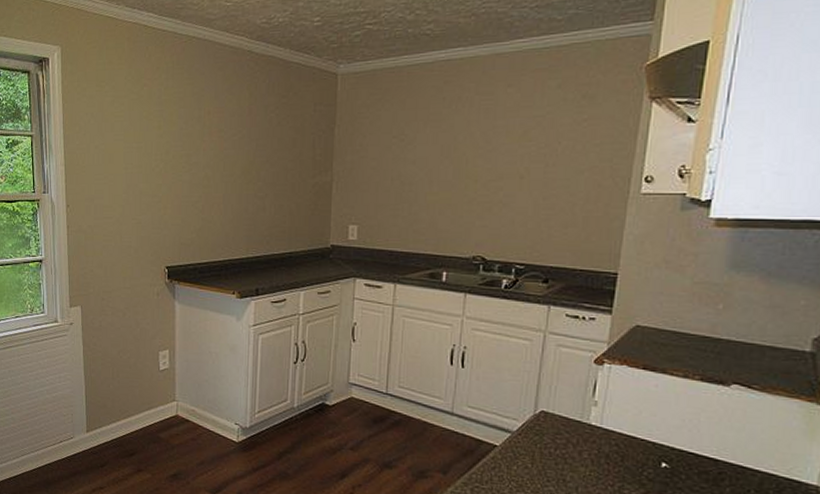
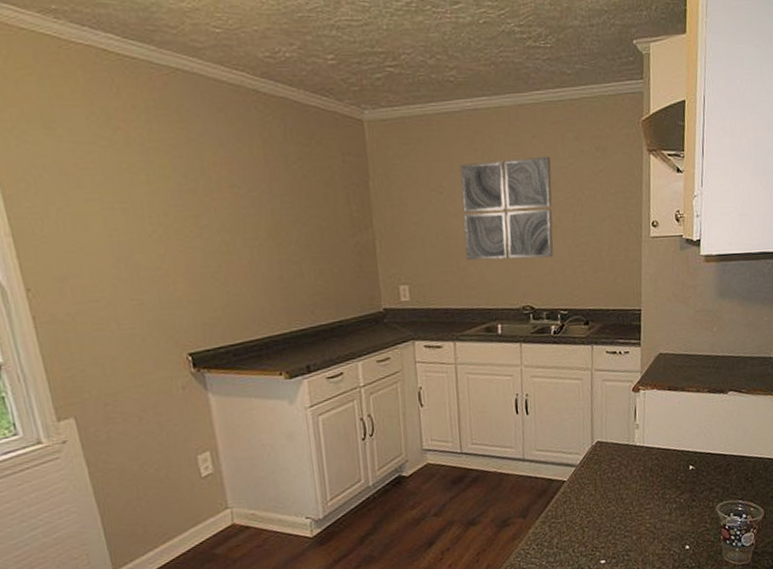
wall art: none [419,104,525,208] -> present [460,156,553,261]

